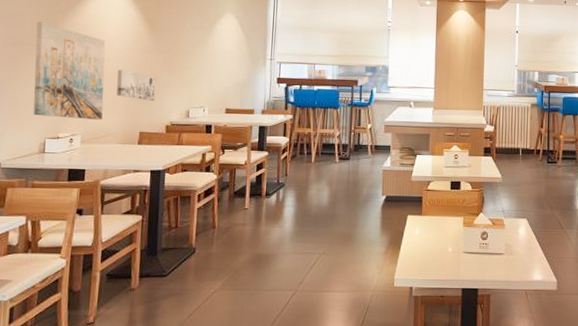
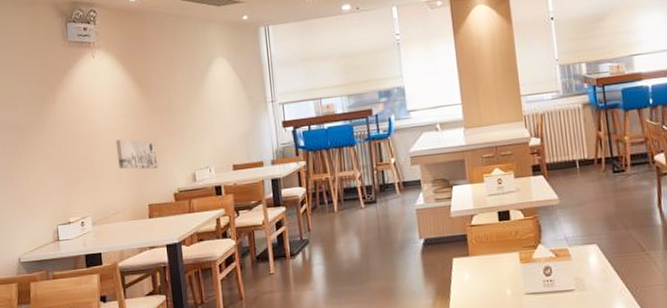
wall art: present [33,22,106,120] -> none [29,101,109,203]

